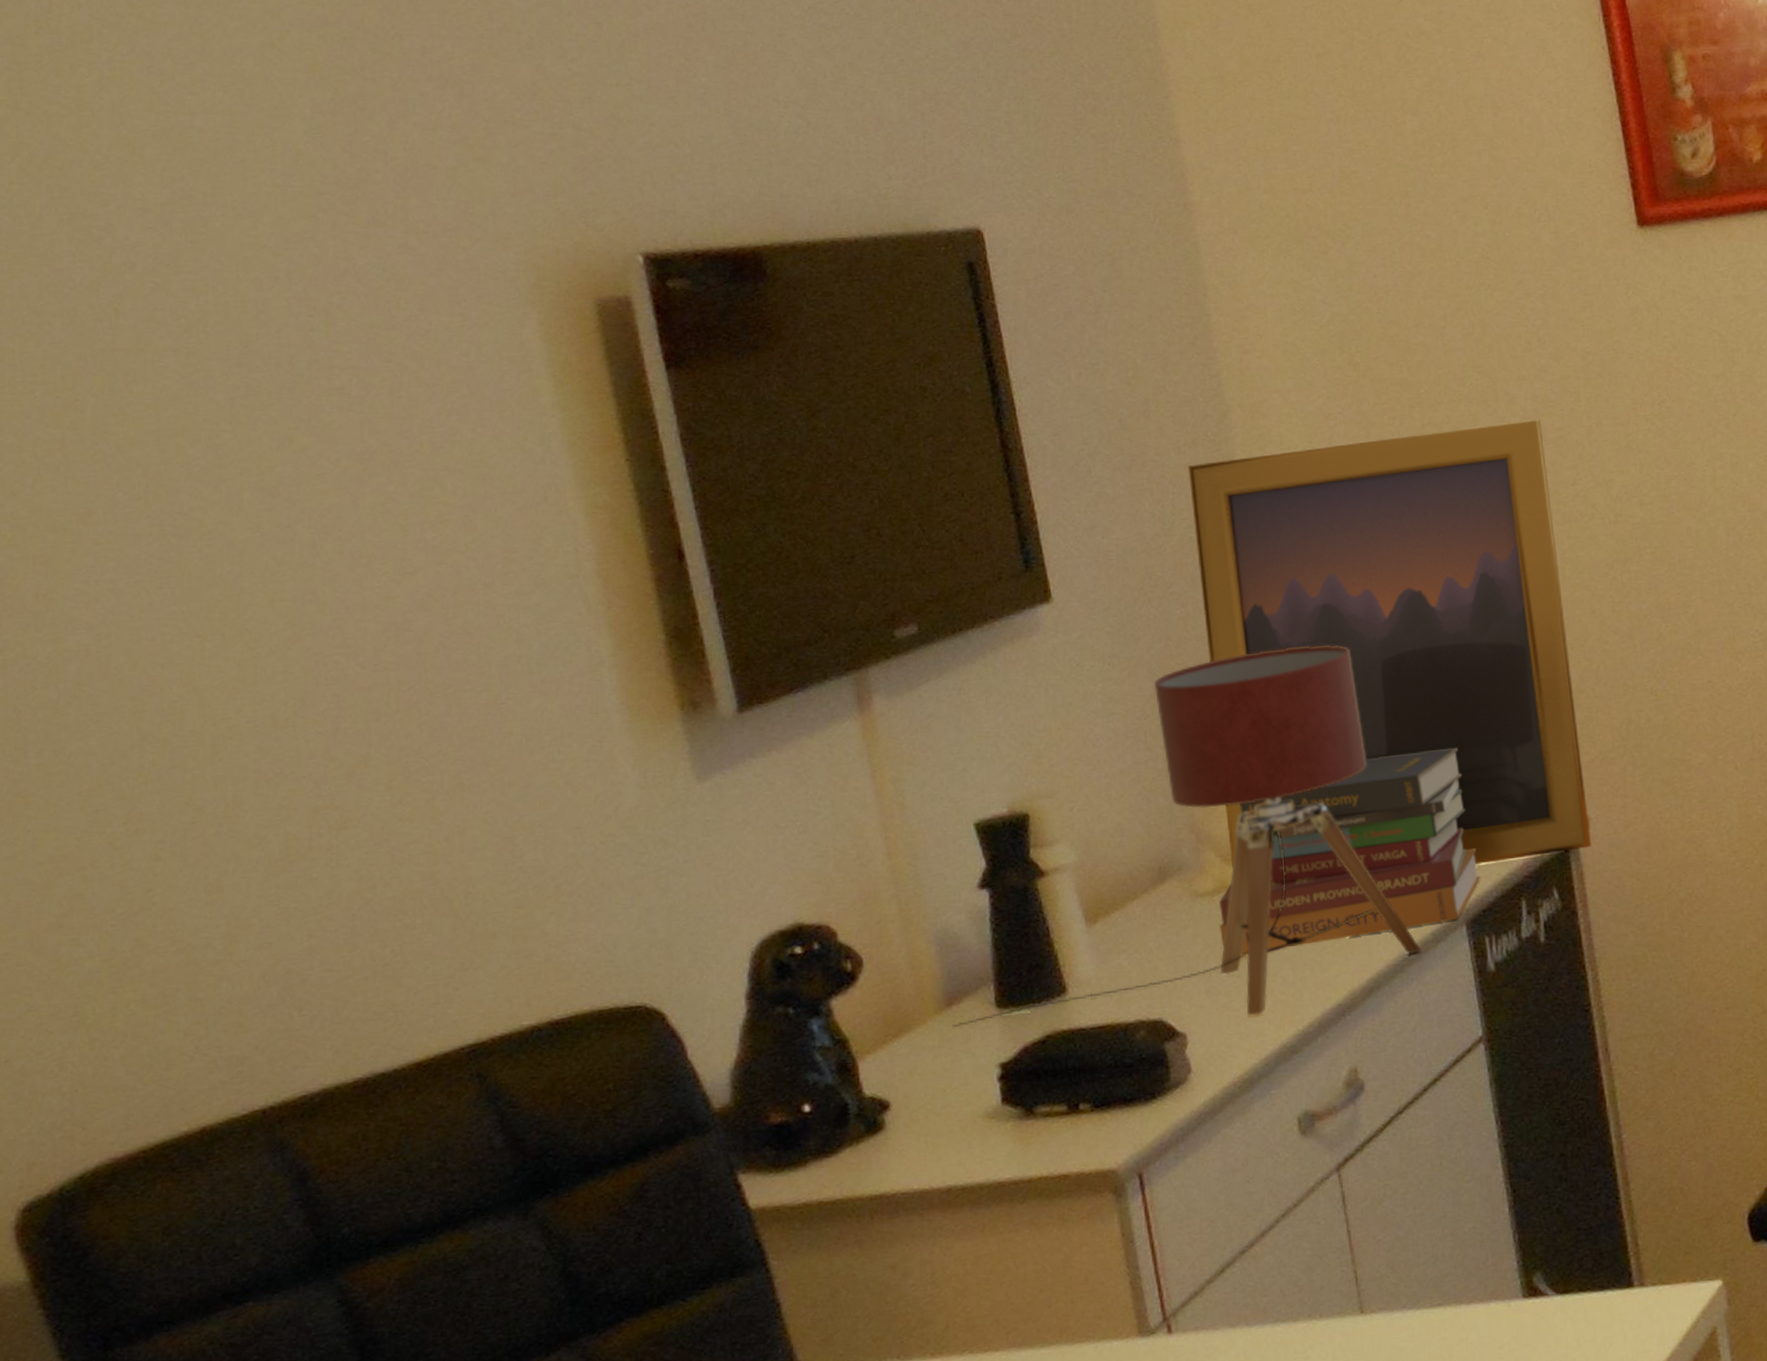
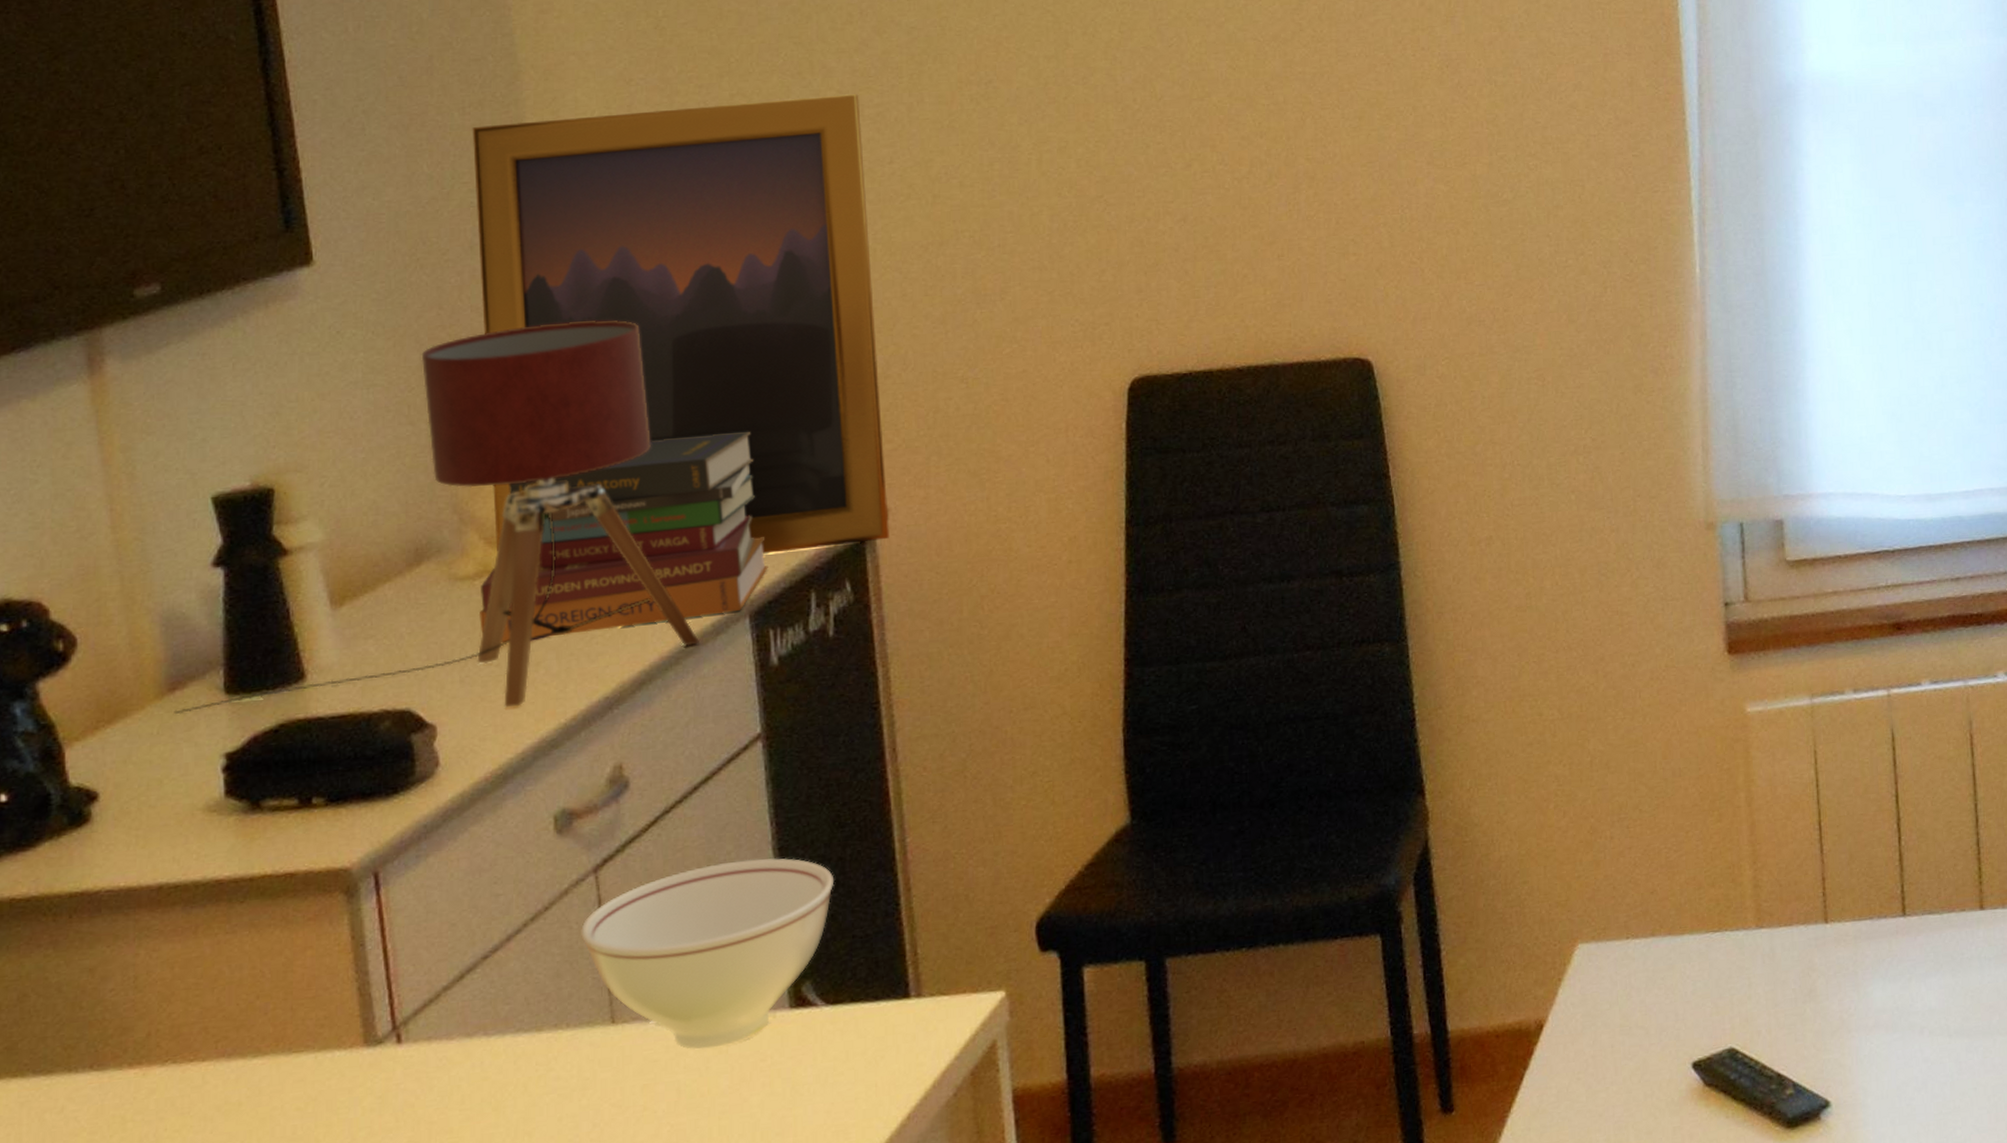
bowl: none [1328,1155,1558,1338] -> present [581,858,835,1050]

